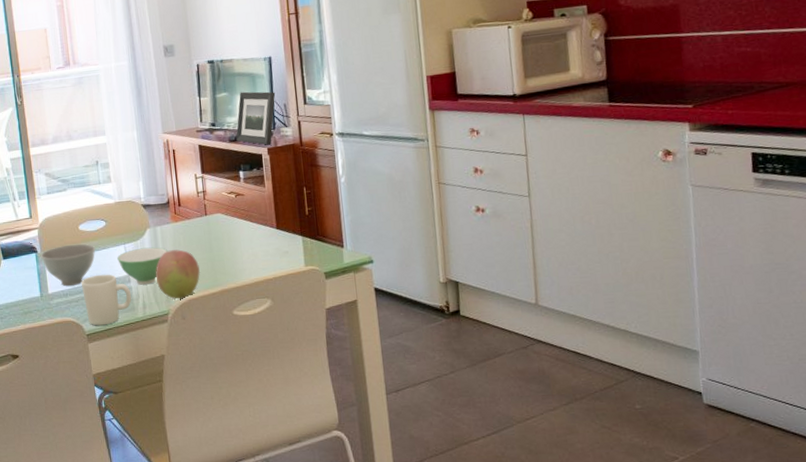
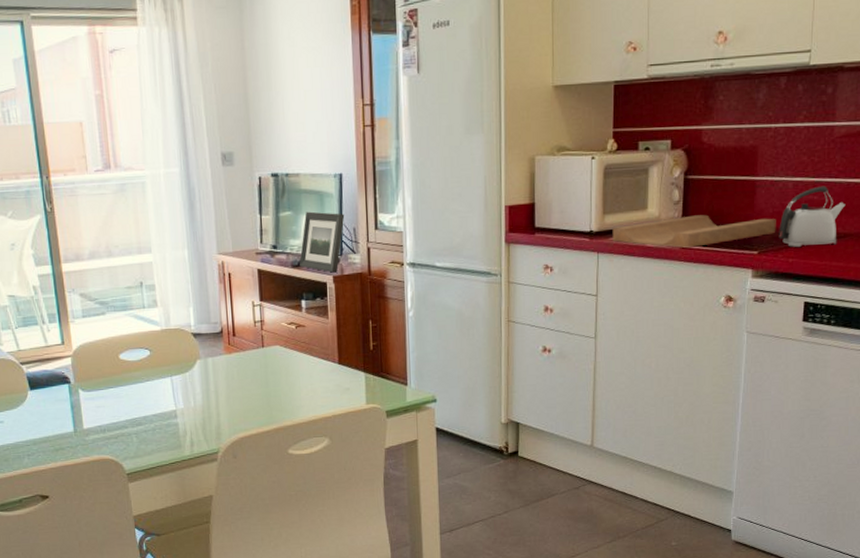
bowl: present [40,243,96,286] -> none [73,374,139,421]
mug: present [82,274,132,326] -> none [122,408,178,464]
bowl: present [117,247,168,285] -> none [163,380,220,421]
fruit: present [155,249,201,299] -> none [205,383,255,436]
cutting board: none [535,72,710,106] -> present [612,215,776,249]
kettle: none [712,37,784,99] -> present [779,186,846,247]

